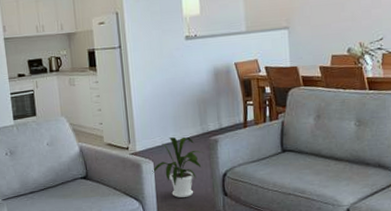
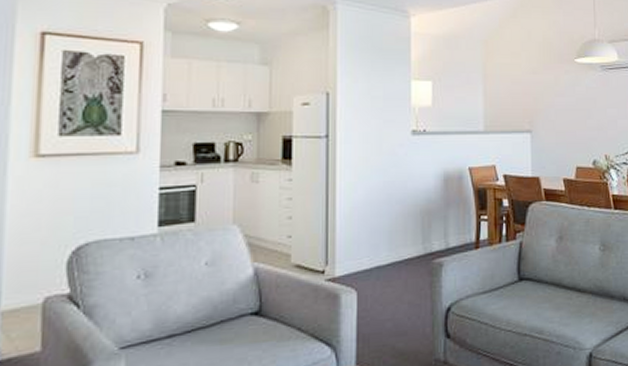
house plant: present [152,137,203,198] -> none [354,258,423,341]

